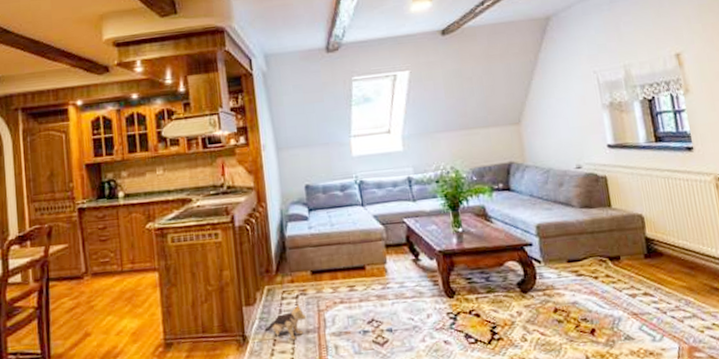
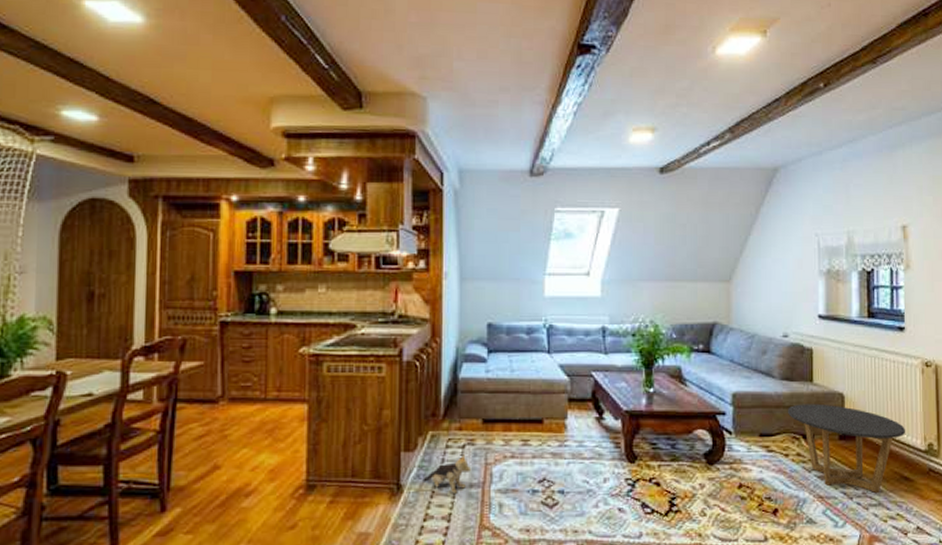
side table: none [591,226,709,306] -> present [788,403,905,494]

